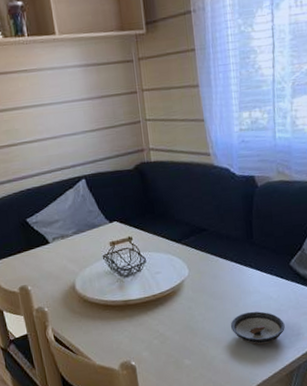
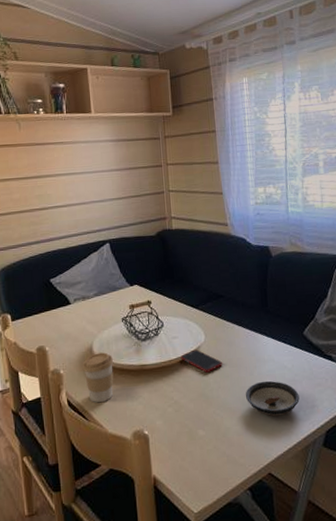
coffee cup: none [66,289,98,338] -> present [82,352,114,403]
cell phone: none [164,283,208,306] -> present [180,349,223,373]

